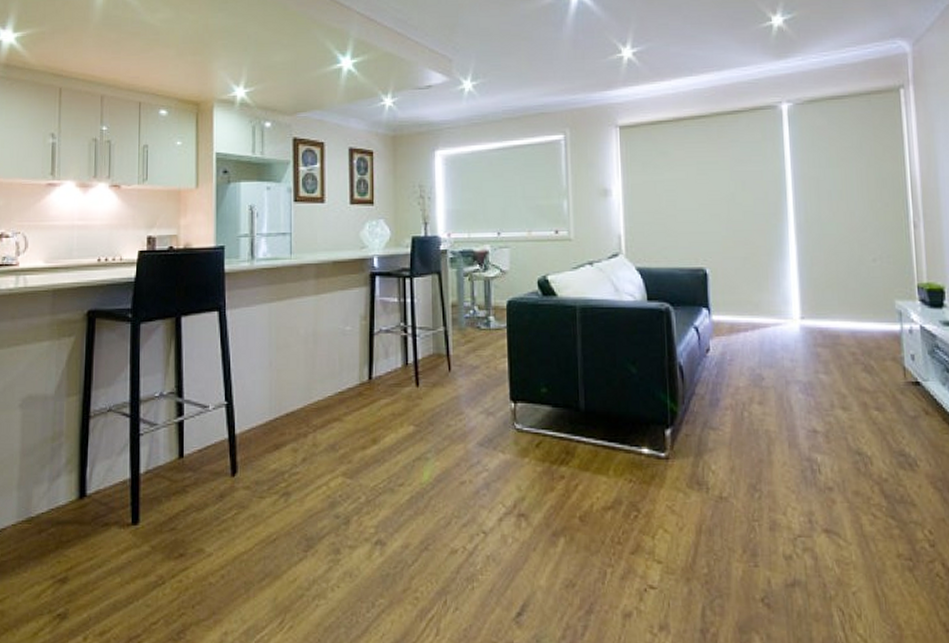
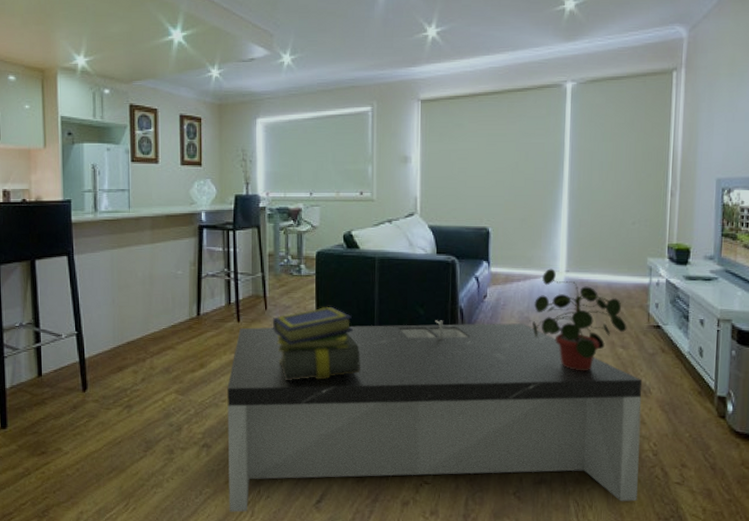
coffee table: none [405,380,918,631] -> present [227,320,642,513]
stack of books: none [457,365,564,459] -> present [272,306,360,381]
potted plant: none [765,315,880,440] -> present [532,268,627,371]

